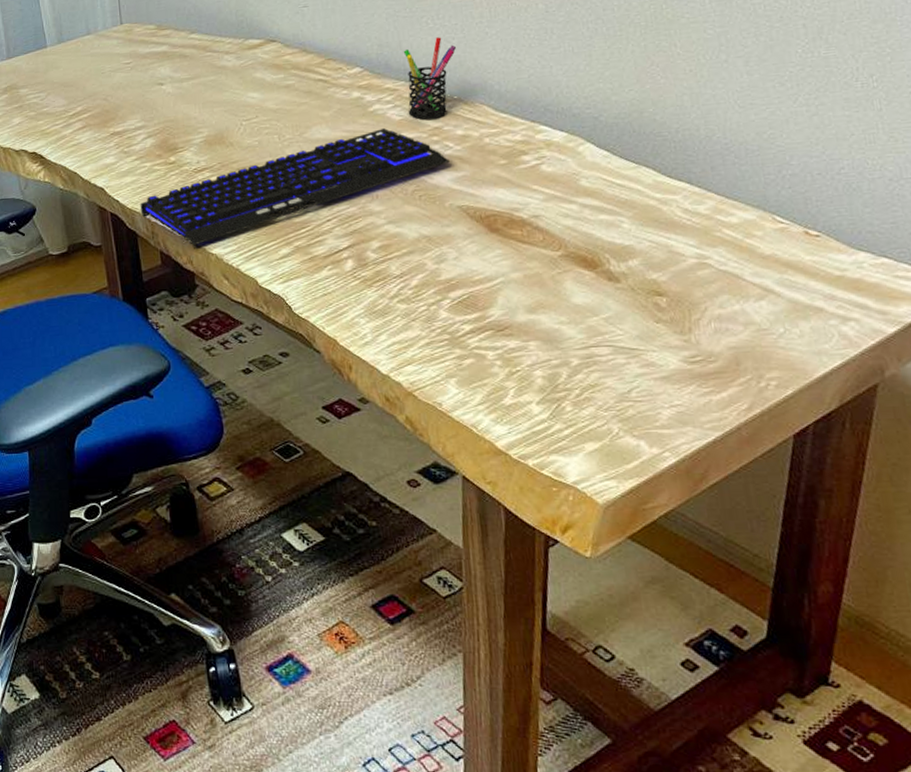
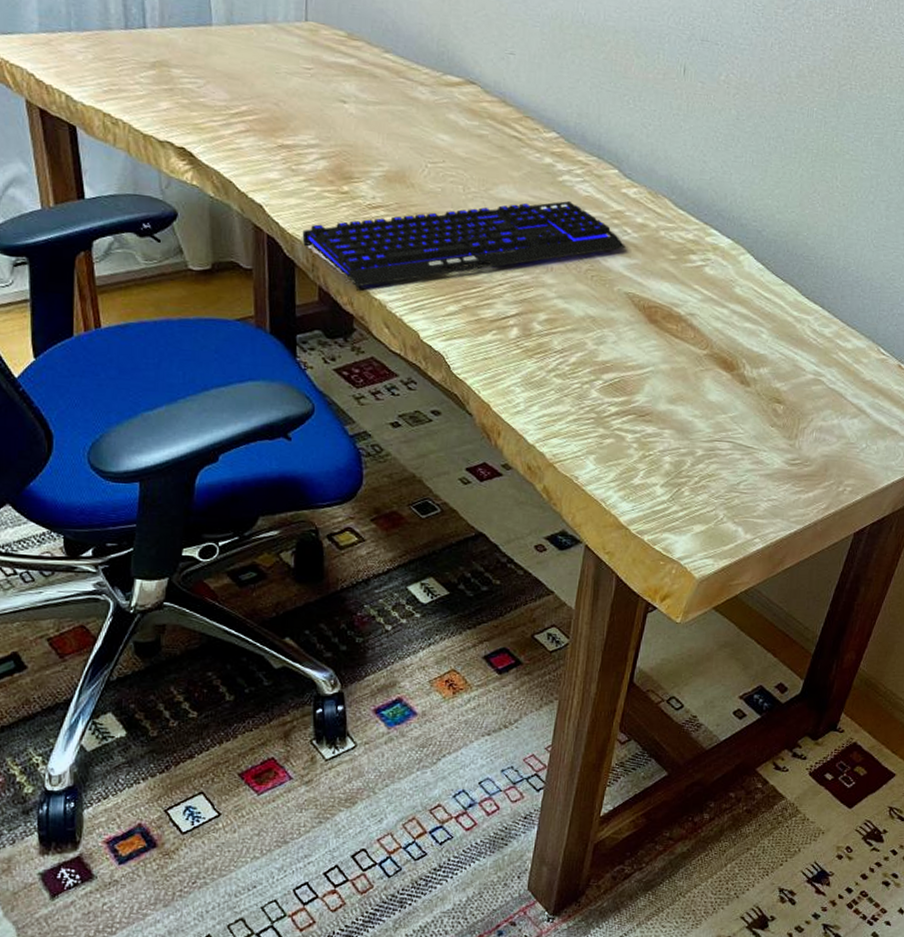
pen holder: present [403,37,456,120] -> none [595,119,650,202]

